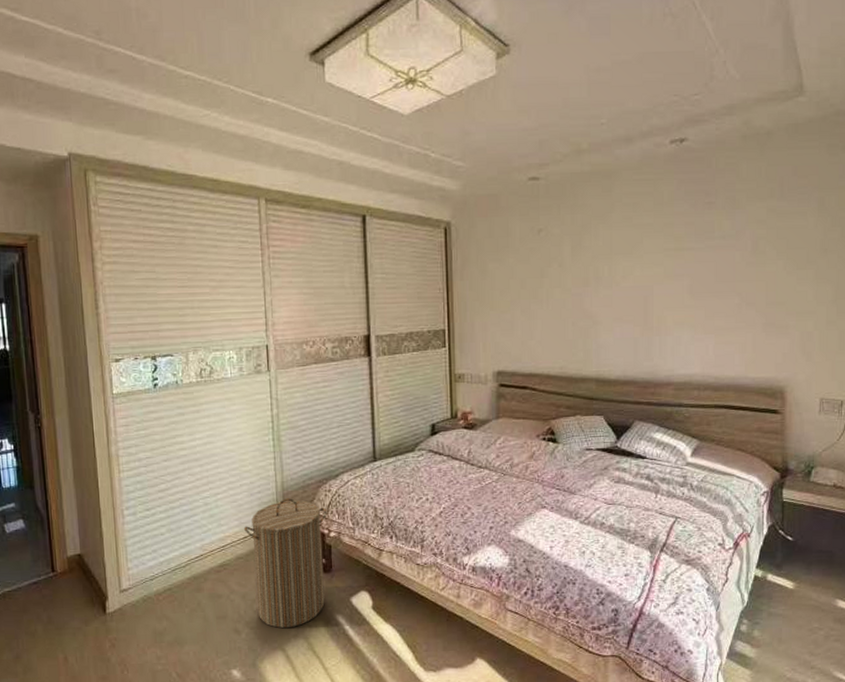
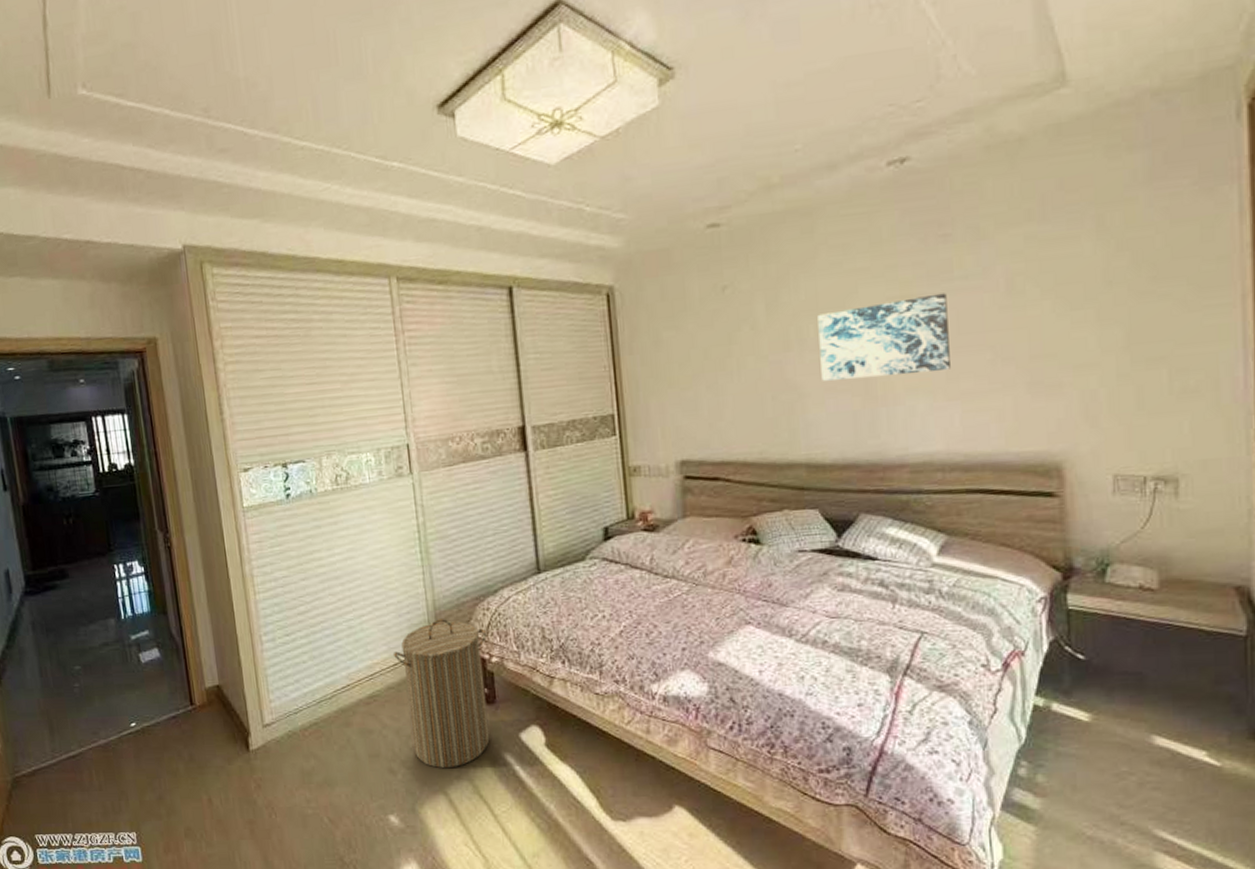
wall art: none [611,248,709,312] -> present [818,293,950,381]

